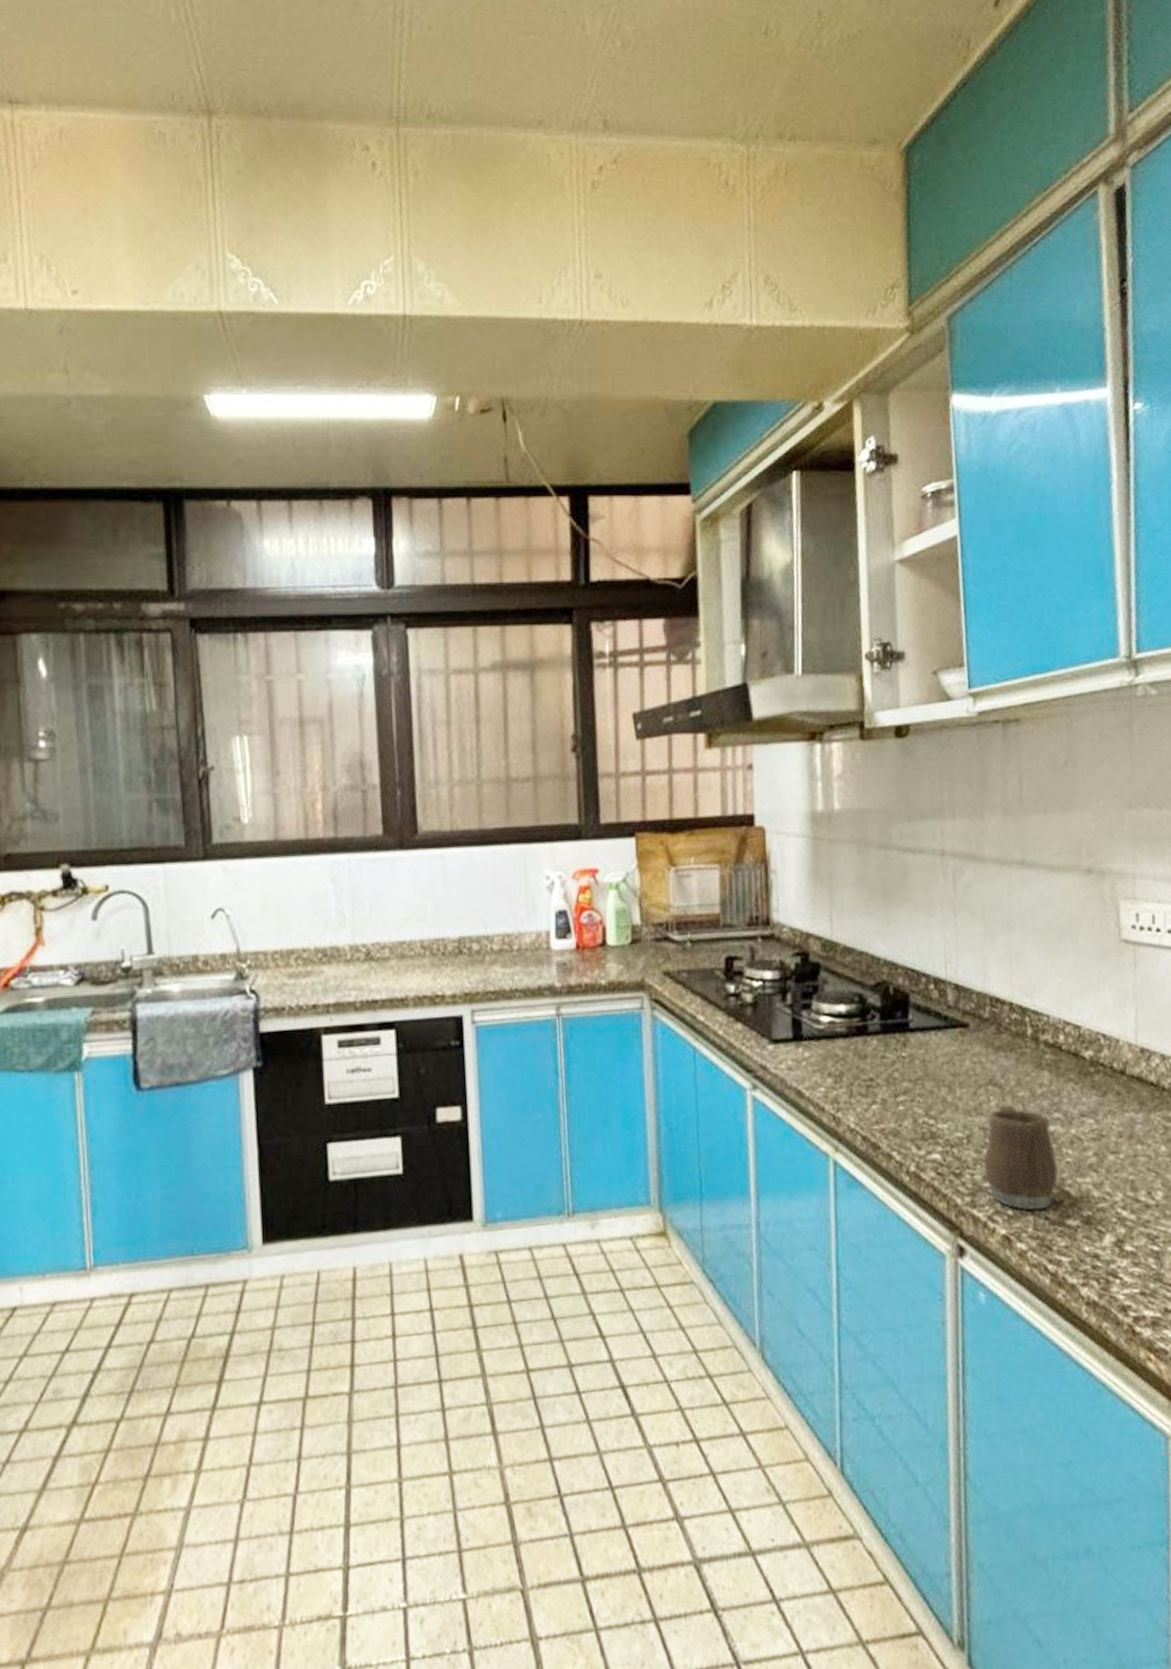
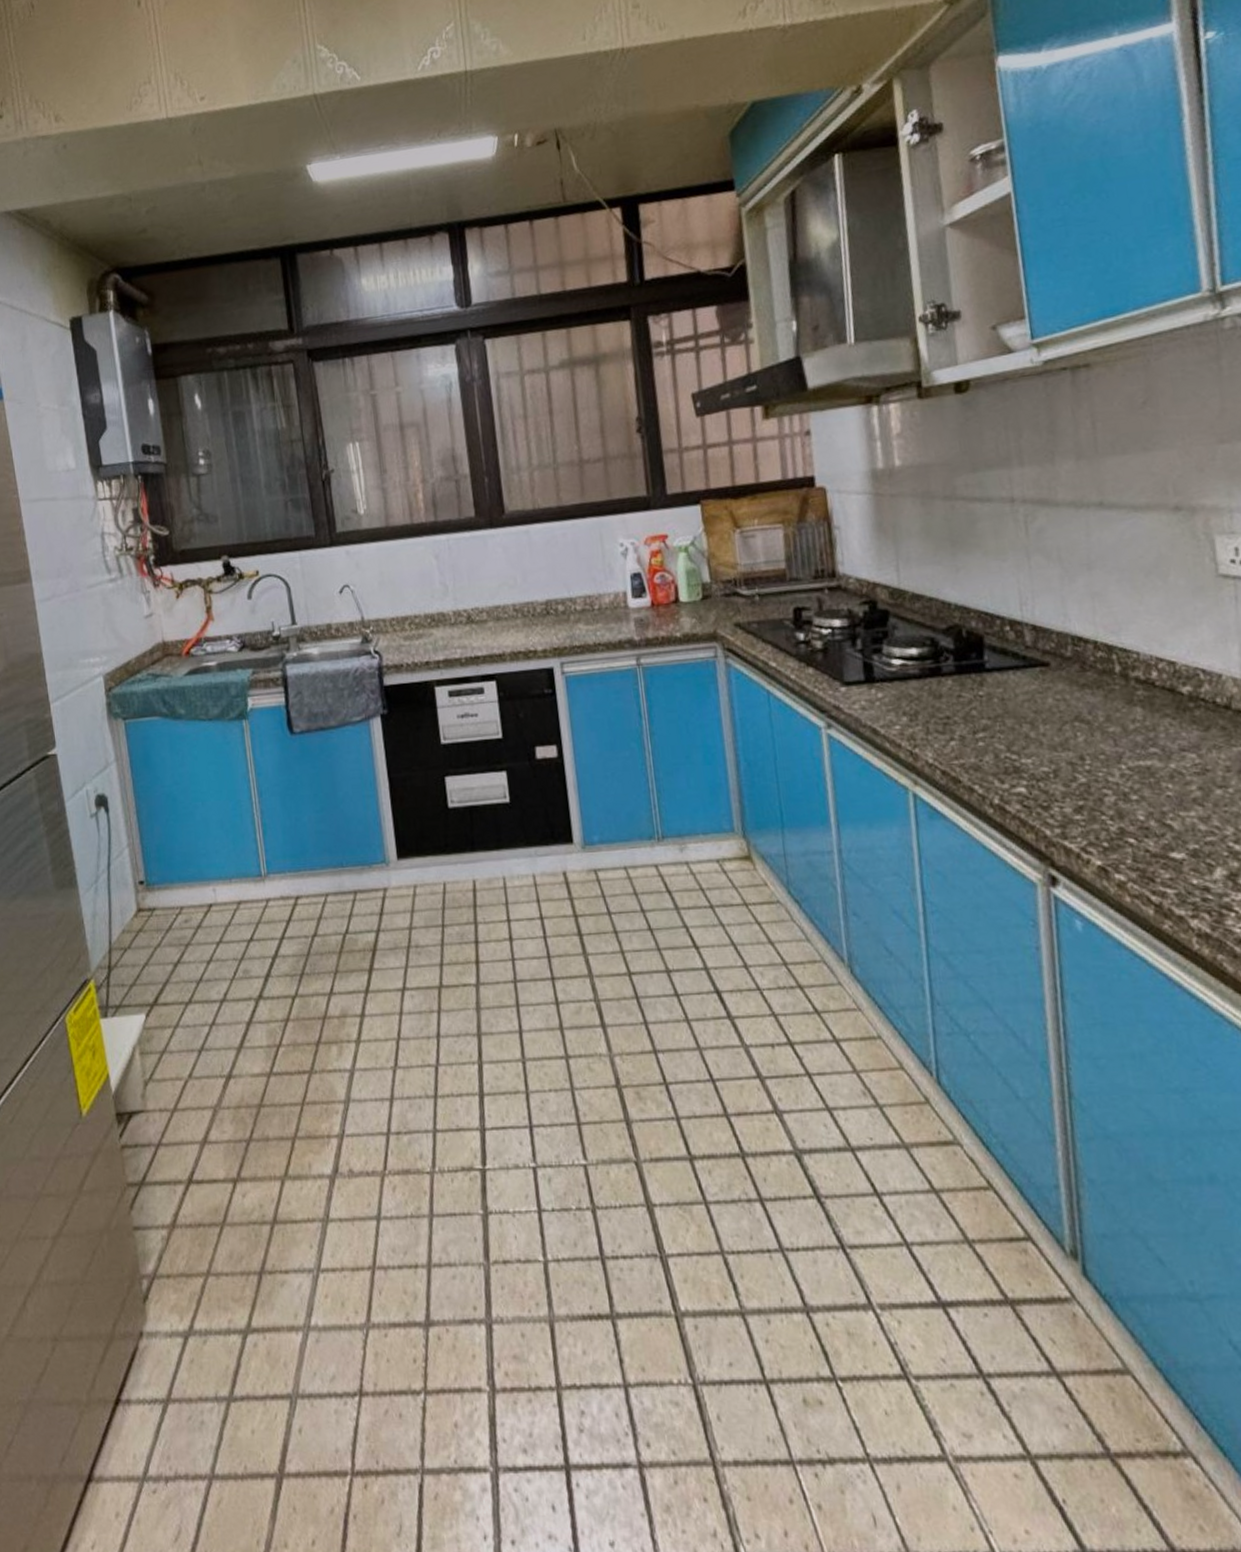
mug: present [984,1105,1059,1210] -> none [1074,740,1158,843]

